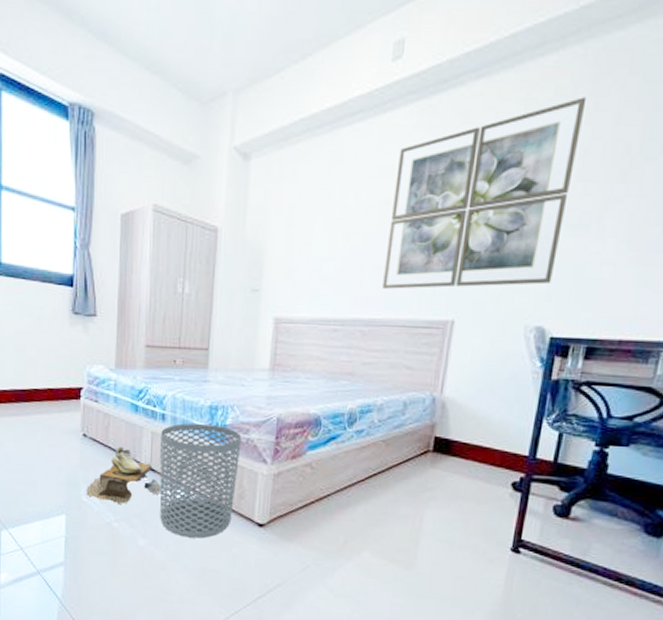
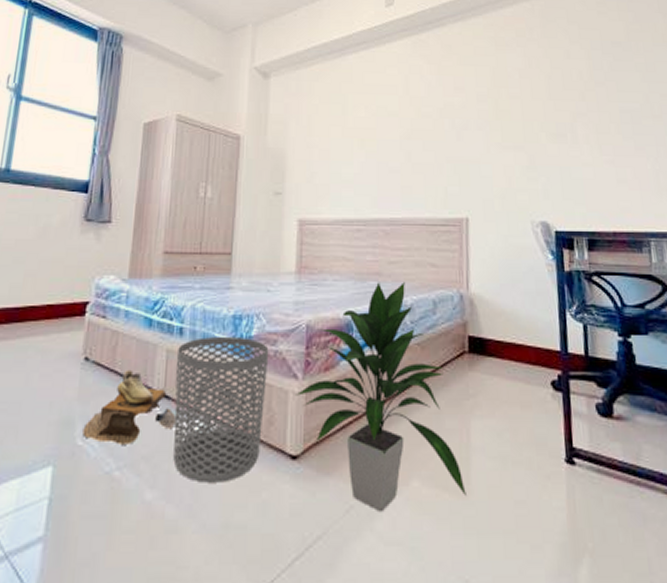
indoor plant: none [264,382,412,573] -> present [296,282,466,513]
wall art: present [383,97,587,289] -> none [398,38,545,190]

